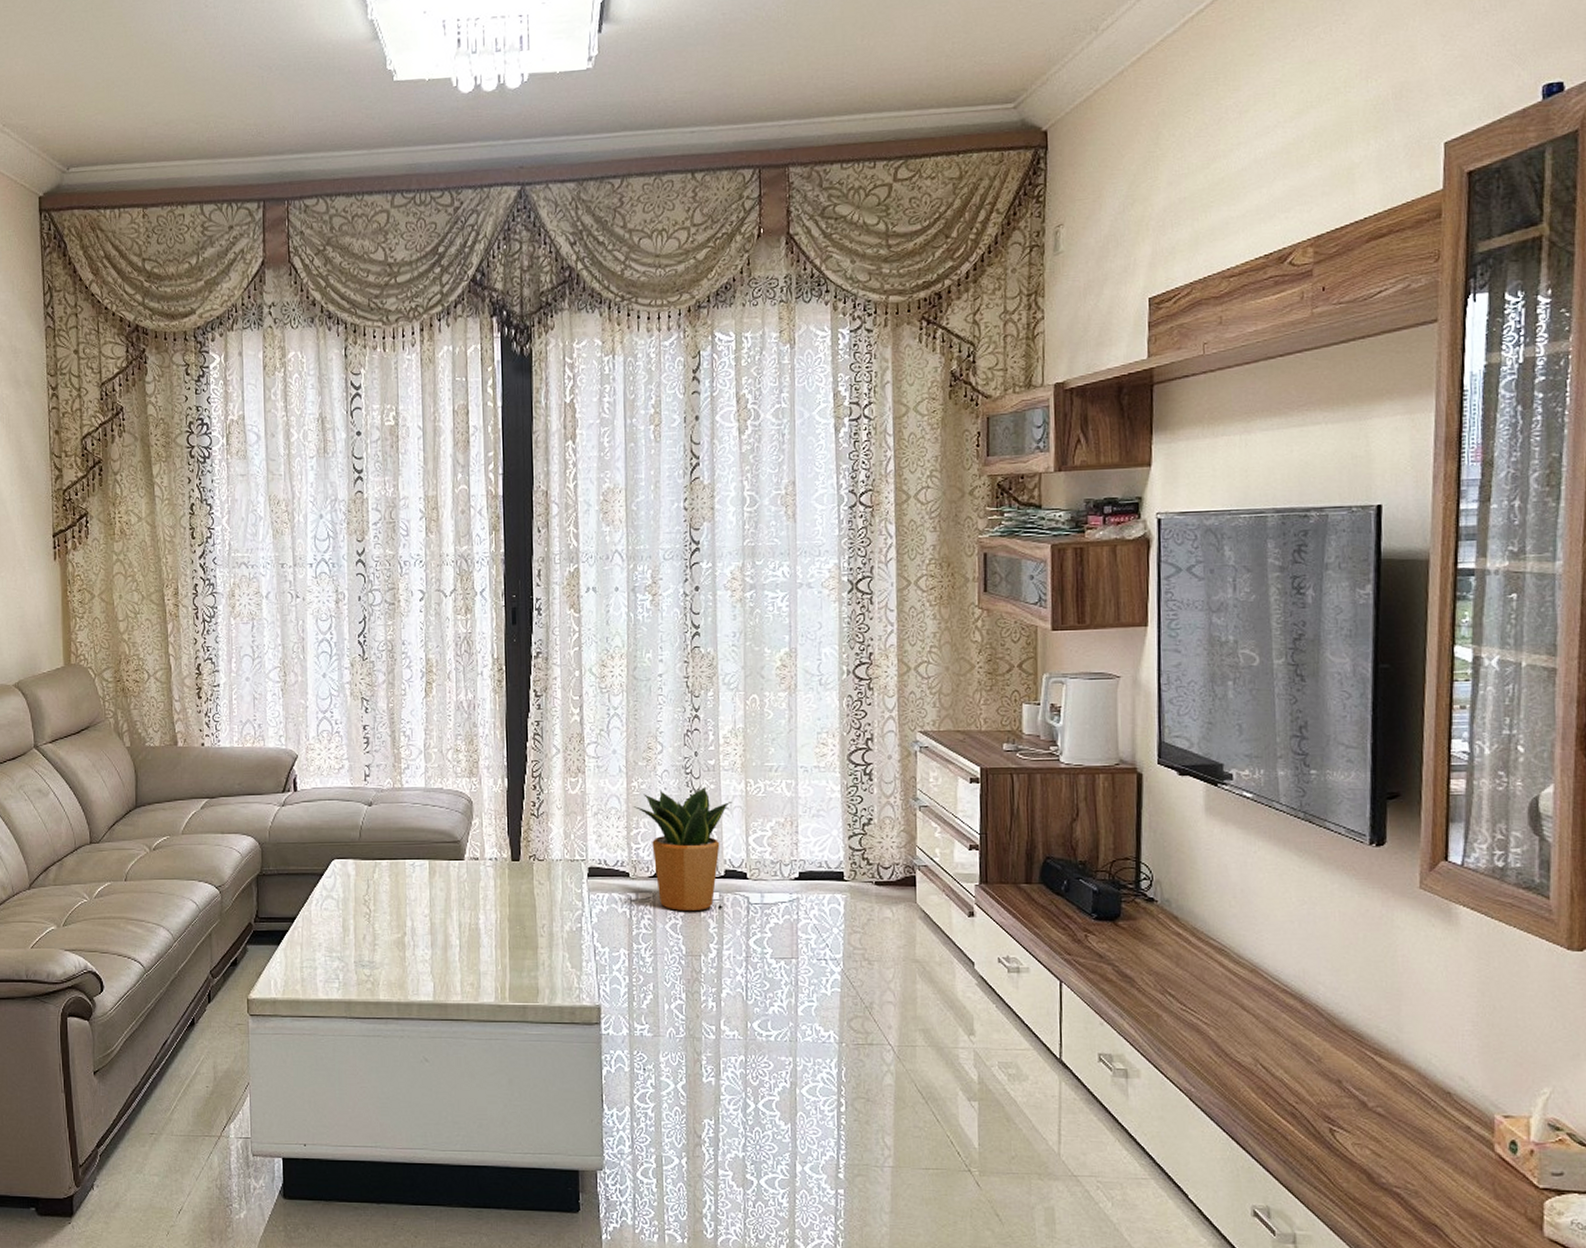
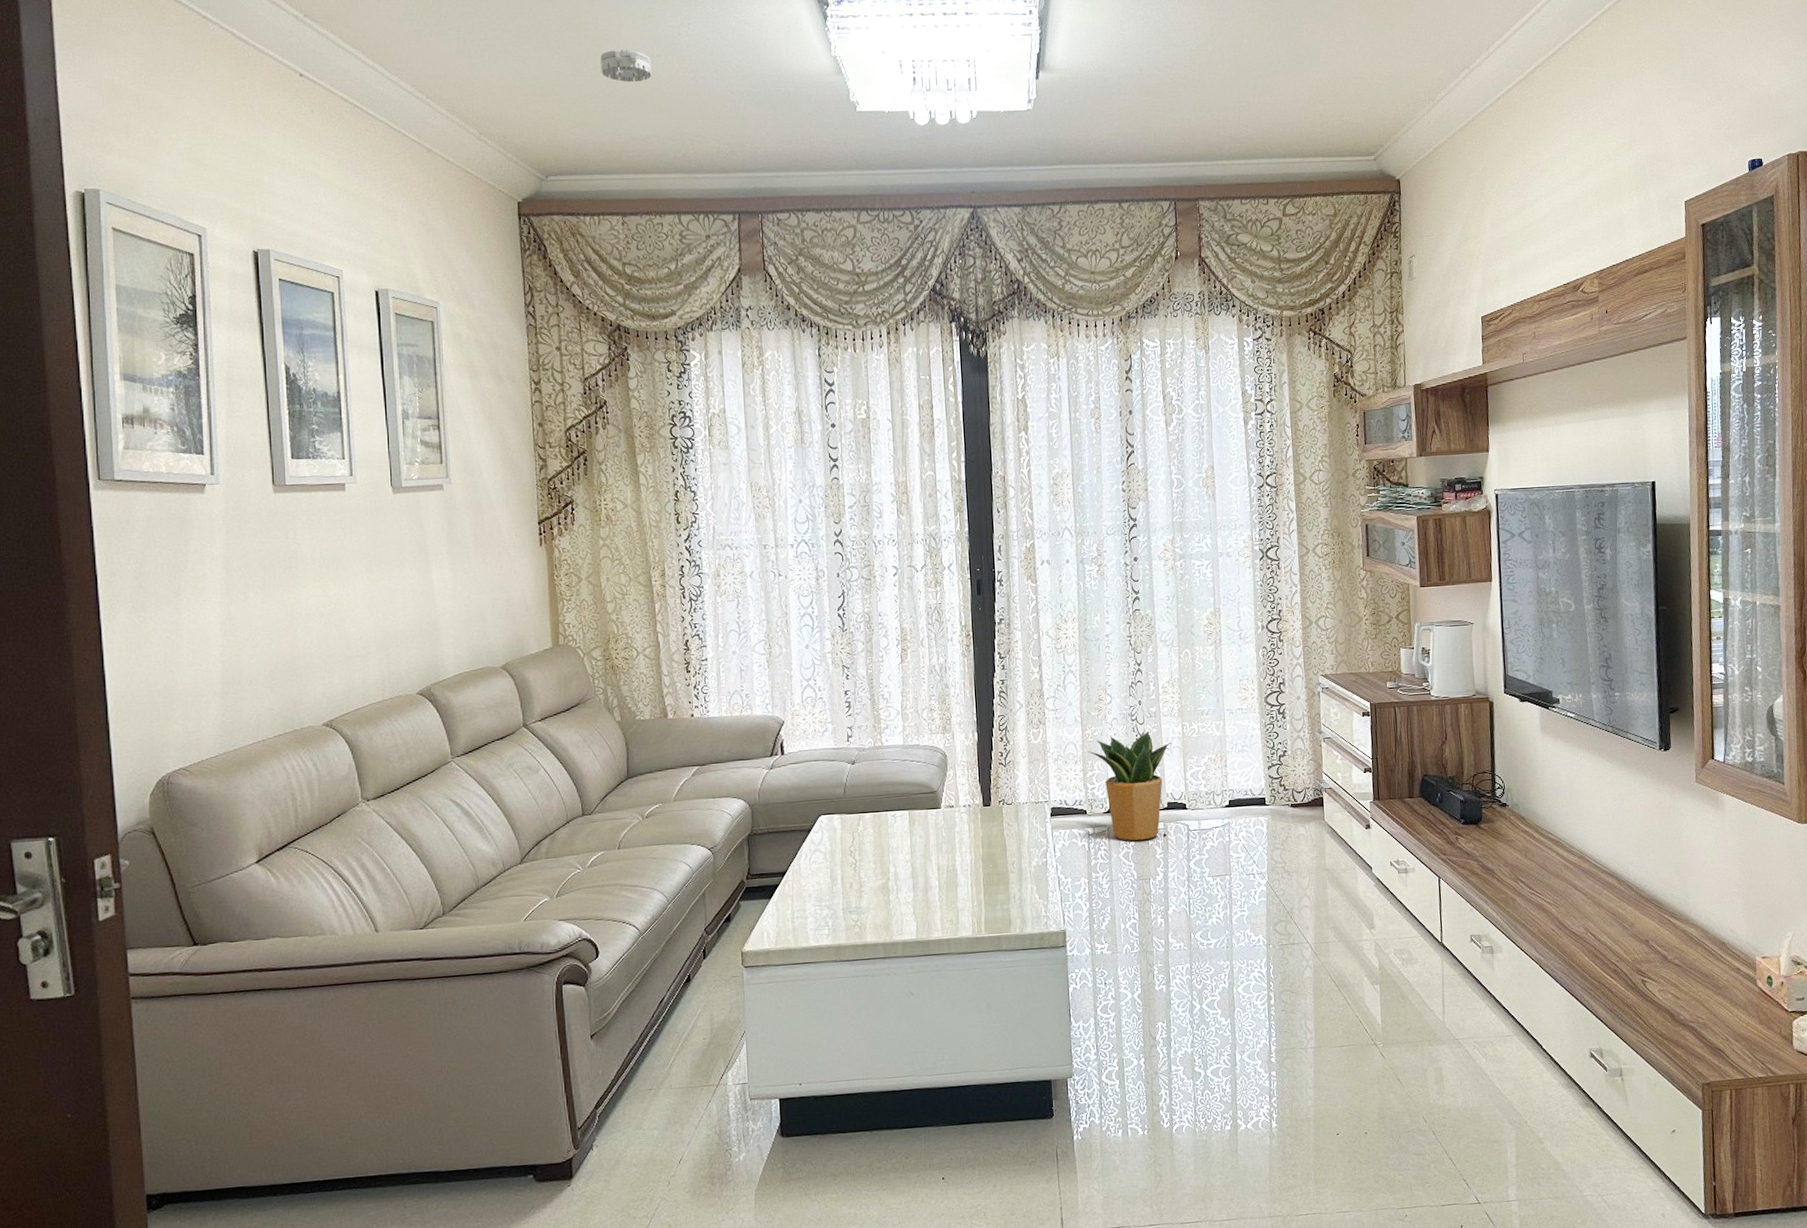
smoke detector: none [124,26,177,63] -> present [600,49,652,83]

